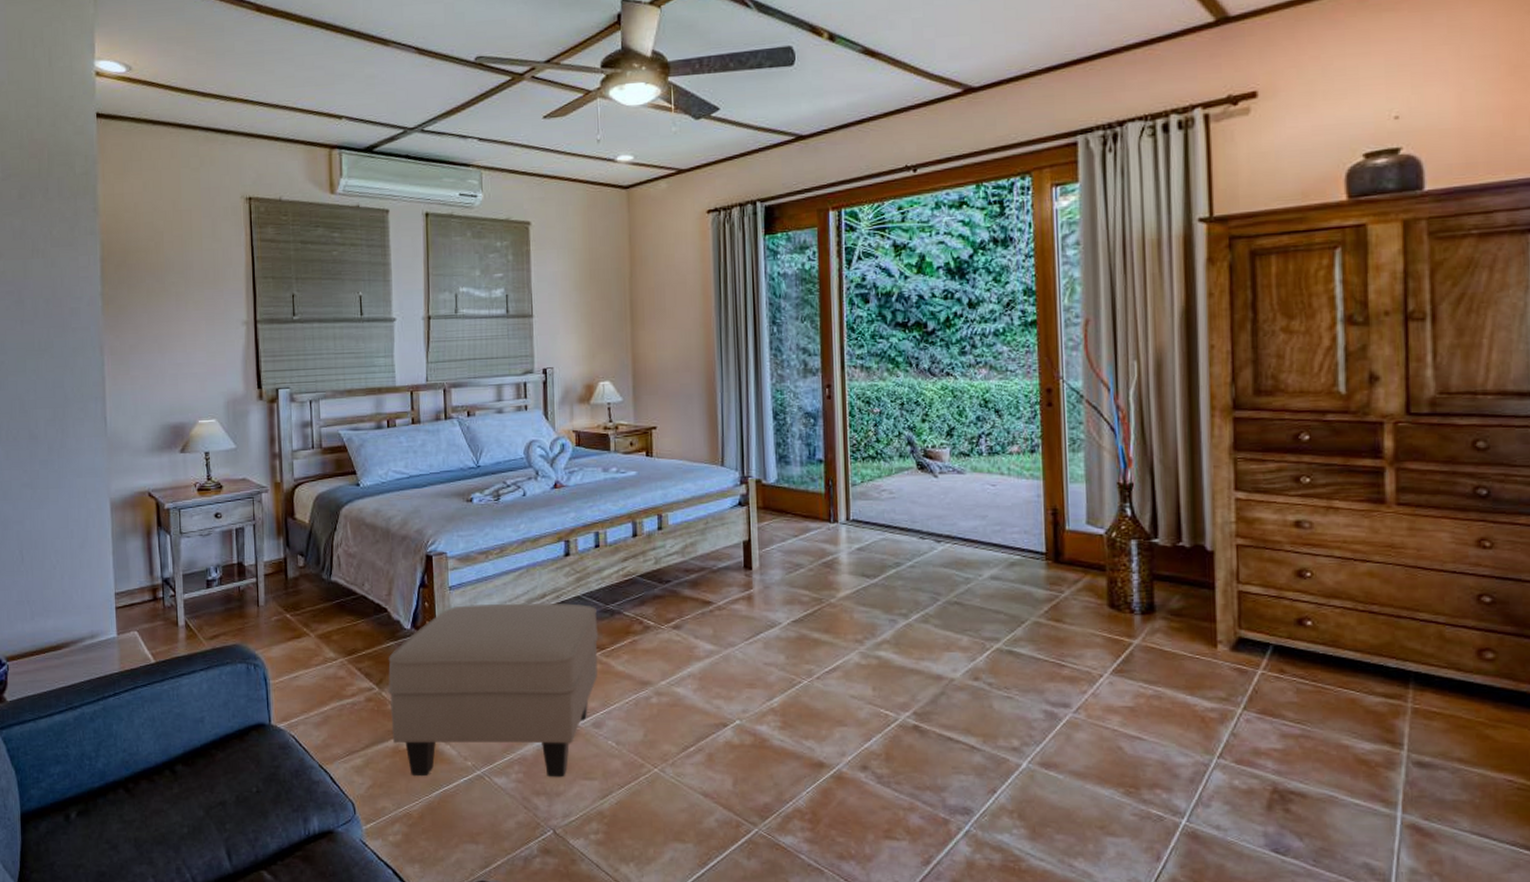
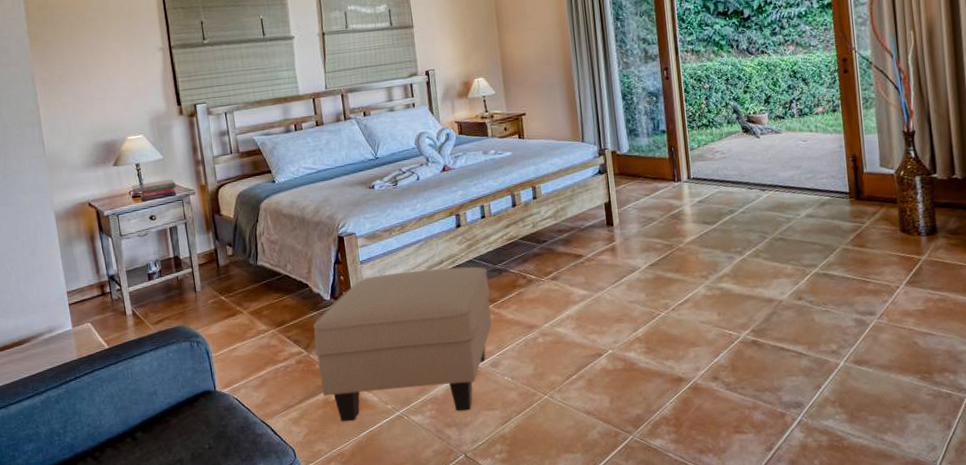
books: none [197,473,248,496] -> present [131,179,177,202]

